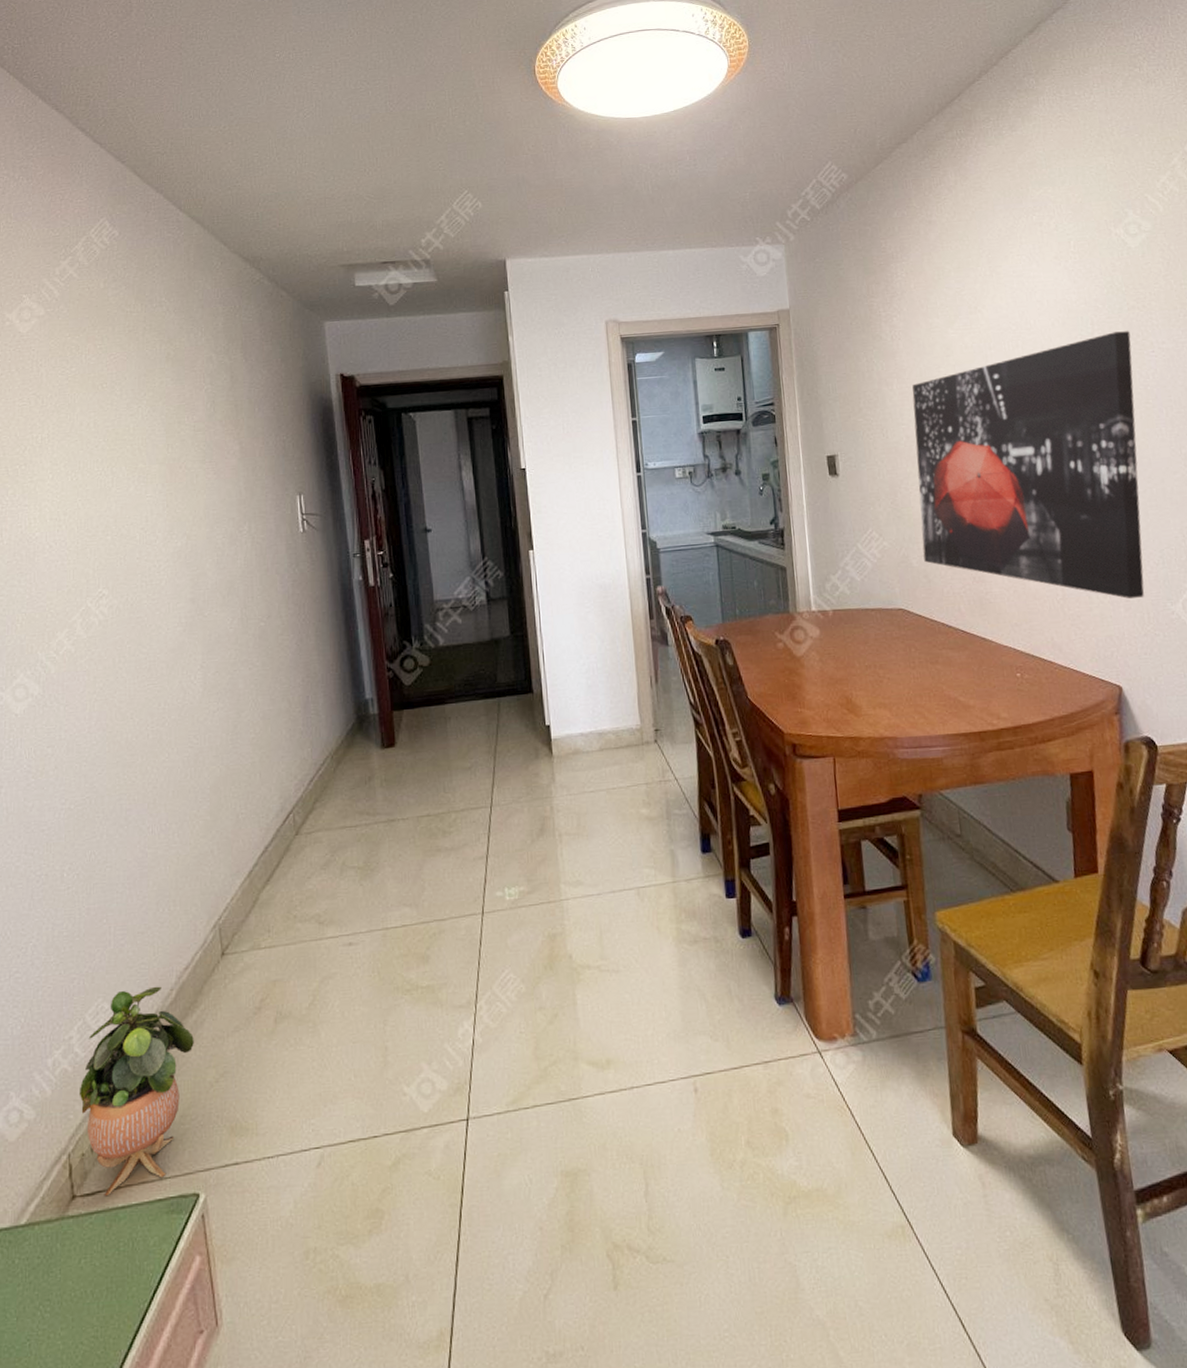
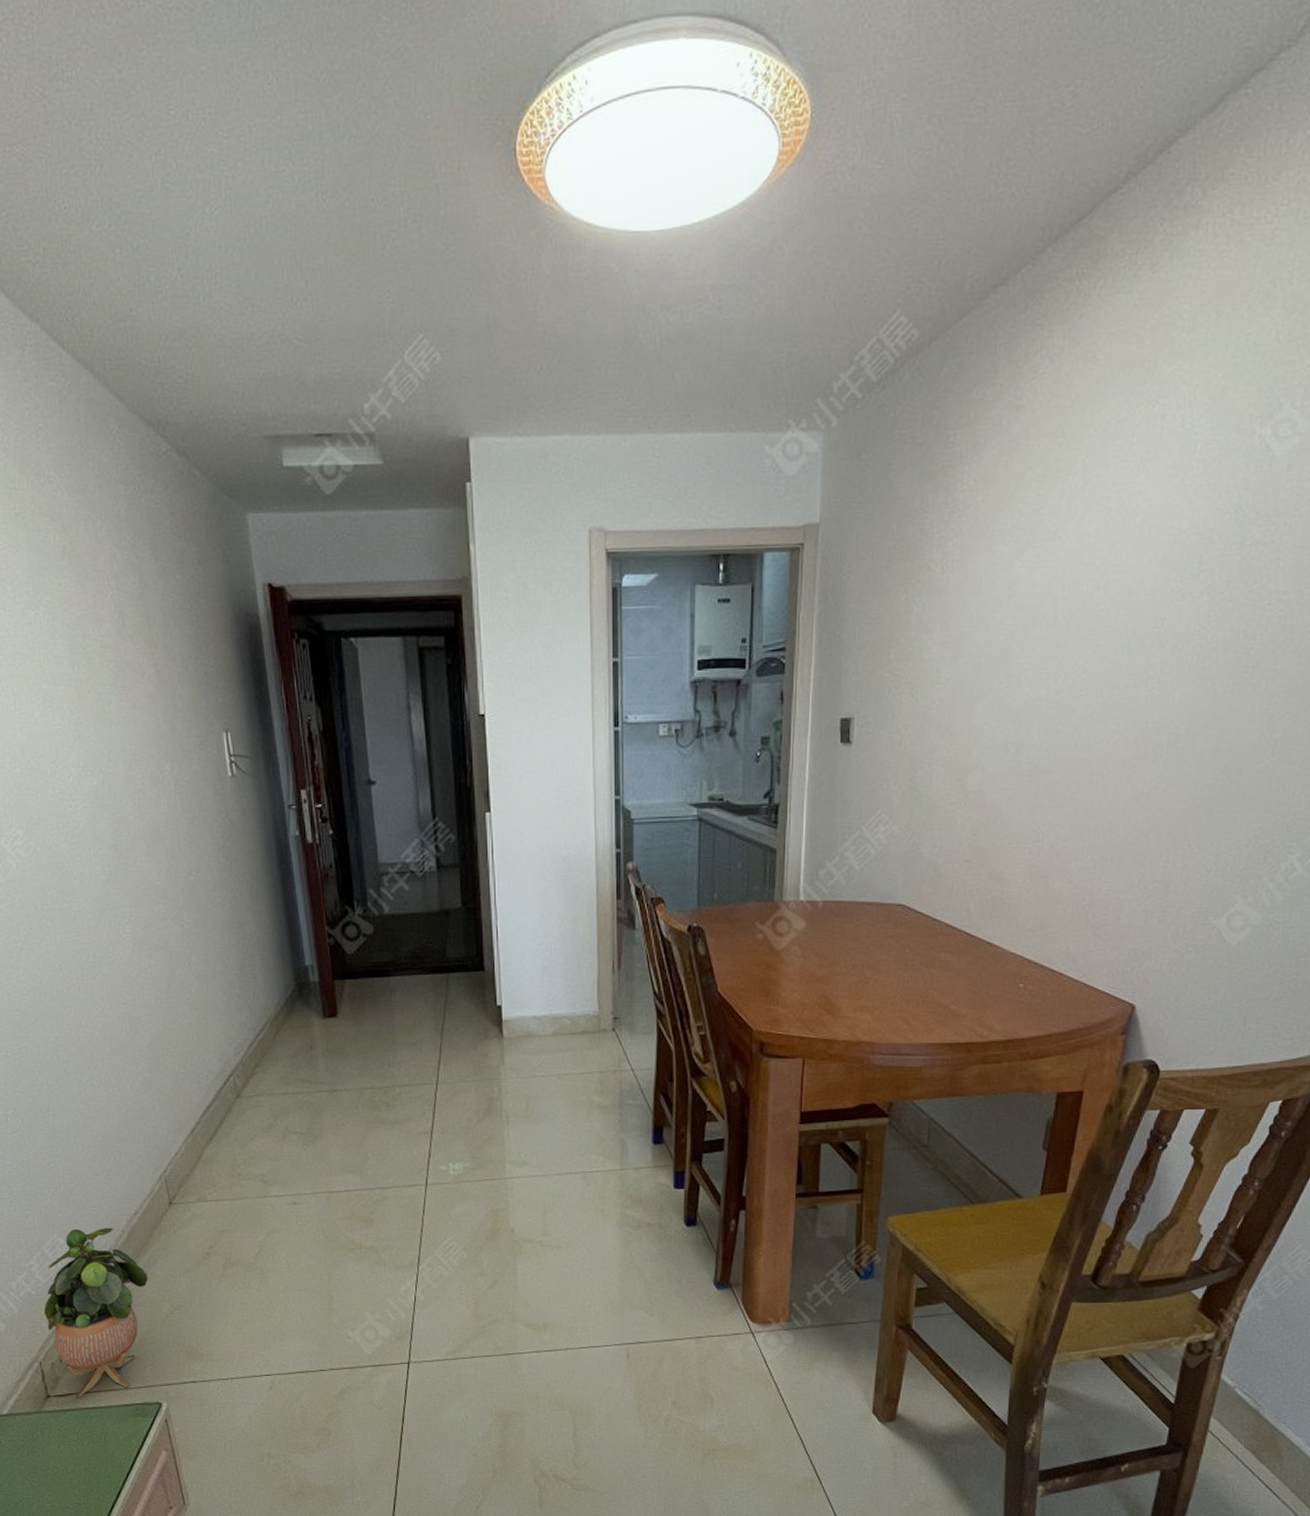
wall art: present [912,331,1144,600] -> none [937,574,1246,910]

